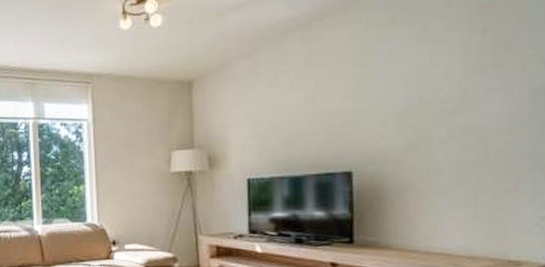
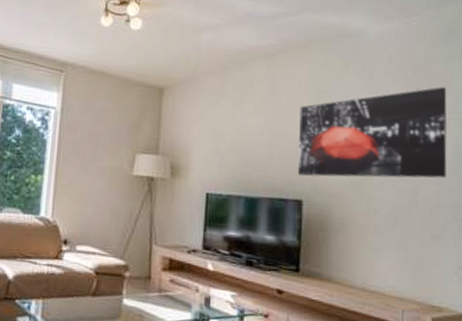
wall art: none [342,22,524,147] -> present [297,87,447,178]

